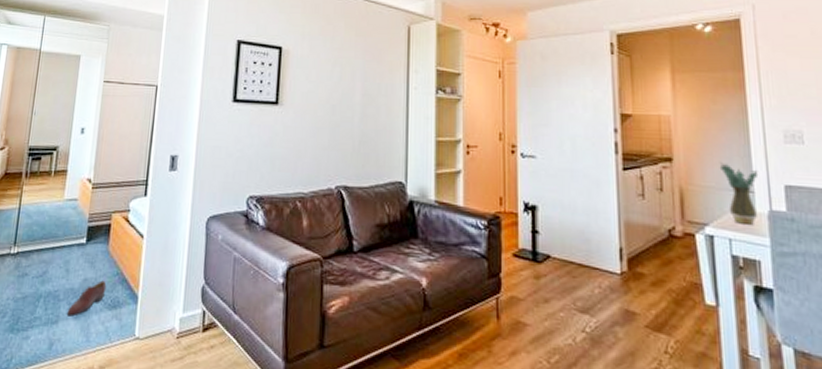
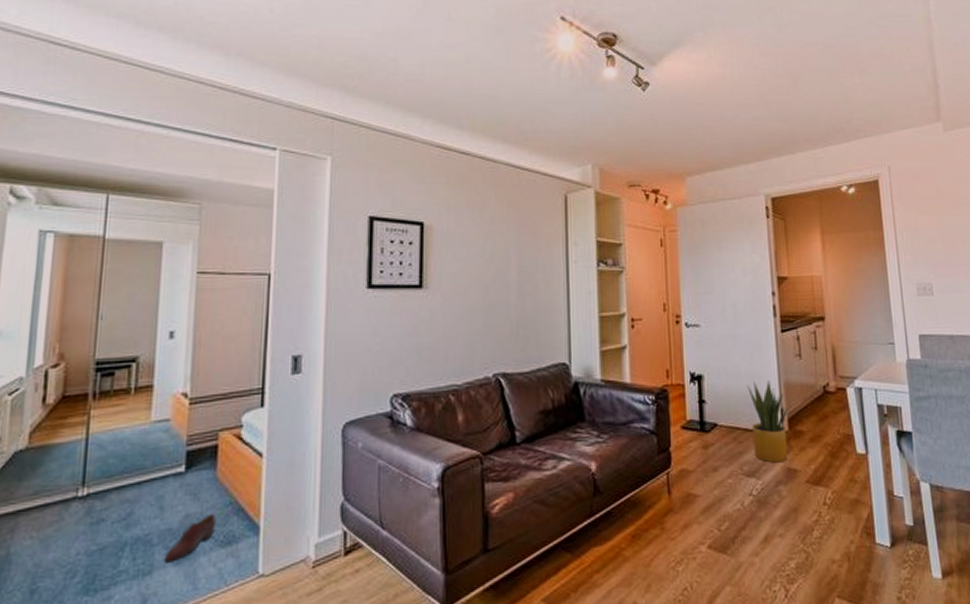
planter: none [584,217,631,303] -> present [748,380,791,463]
vase: present [719,163,759,225] -> none [865,318,898,374]

